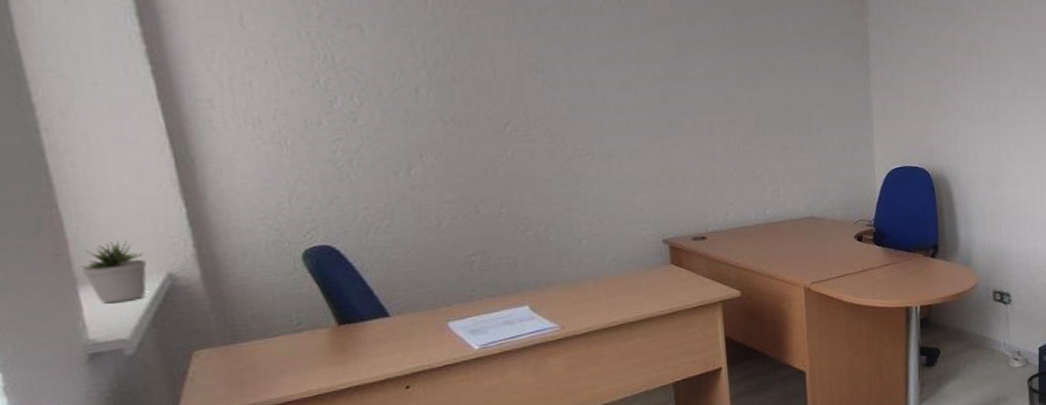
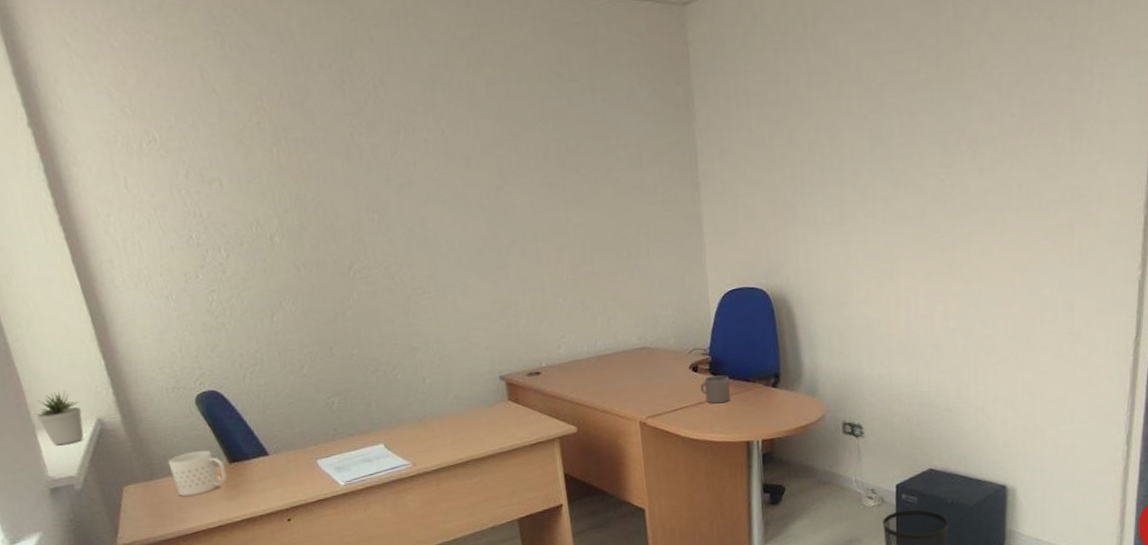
mug: none [258,310,335,363] -> present [168,450,228,497]
mug: none [865,245,892,272] -> present [701,375,730,404]

